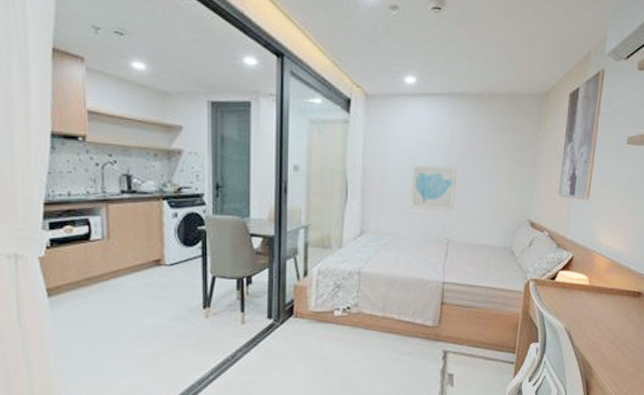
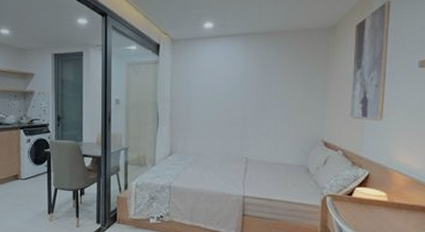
wall art: present [409,165,457,212] -> none [211,95,252,134]

